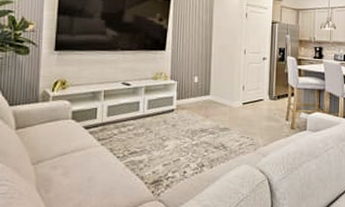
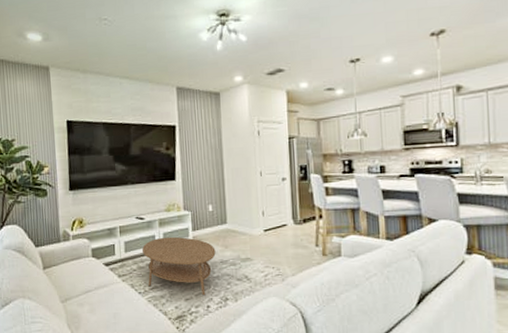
coffee table: none [125,104,197,162] -> present [142,236,216,296]

